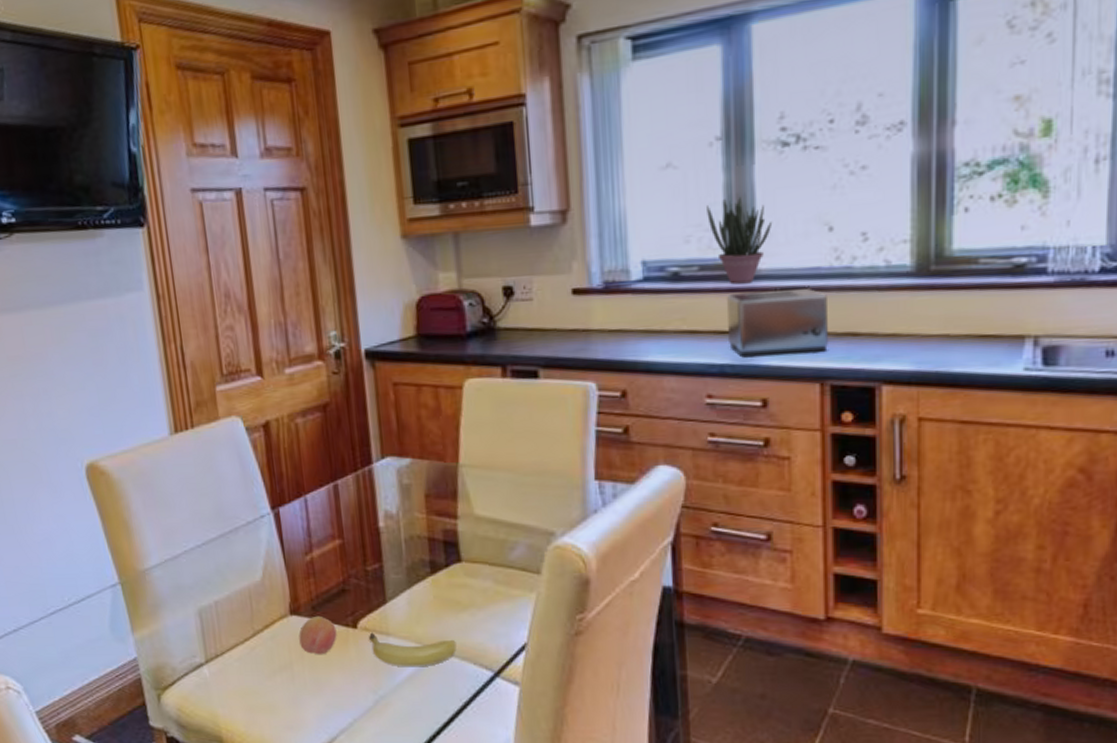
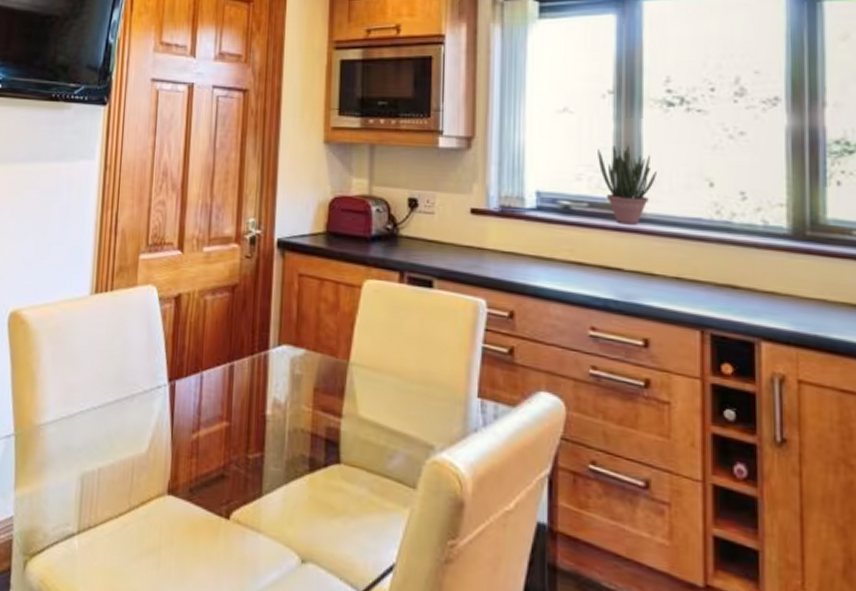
fruit: present [298,615,337,655] -> none [171,499,210,544]
fruit: present [369,632,457,668] -> none [240,526,325,574]
toaster: present [727,289,828,358] -> none [614,233,708,301]

